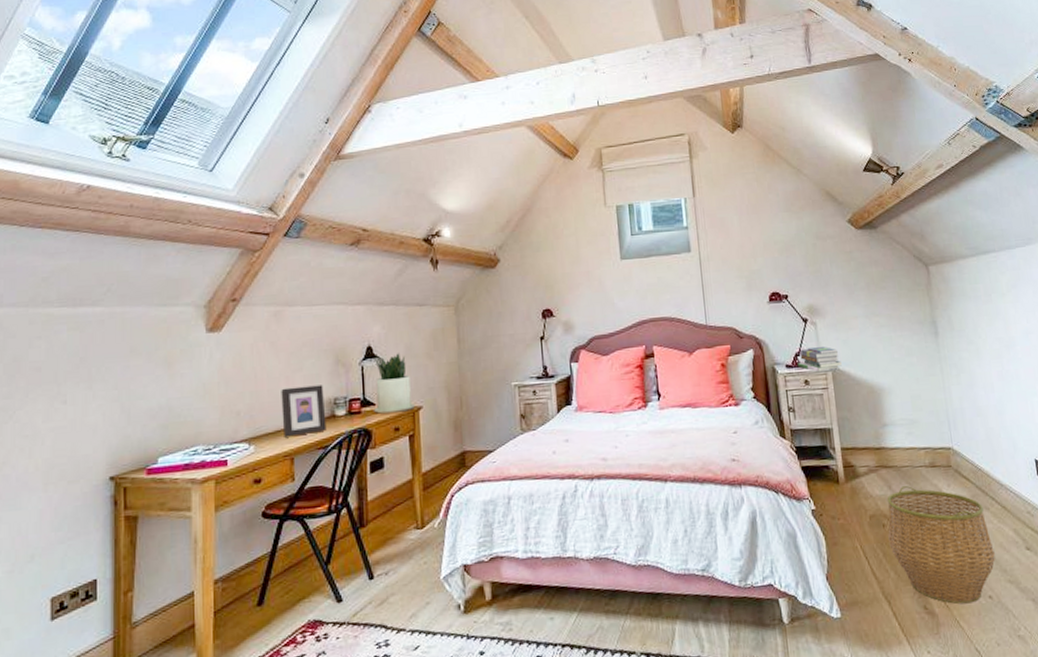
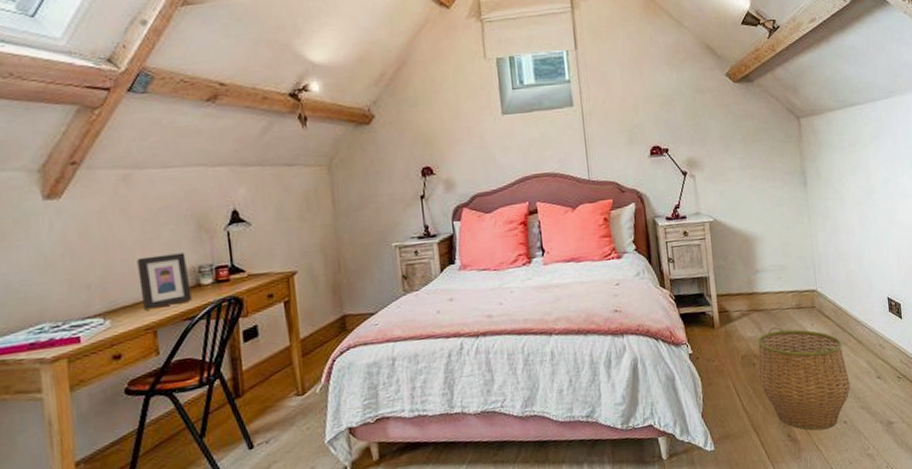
planter: present [373,353,416,415] -> none [242,216,290,282]
books: present [797,347,842,373] -> none [676,198,718,224]

